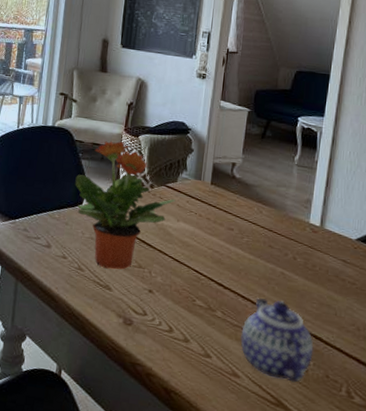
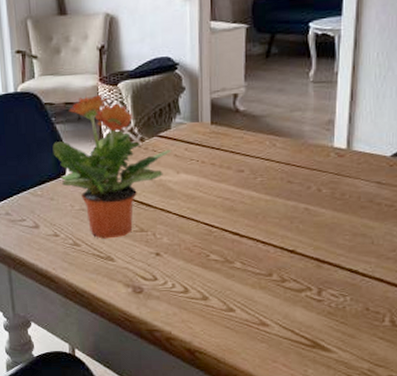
teapot: present [240,298,314,383] -> none [265,239,350,321]

